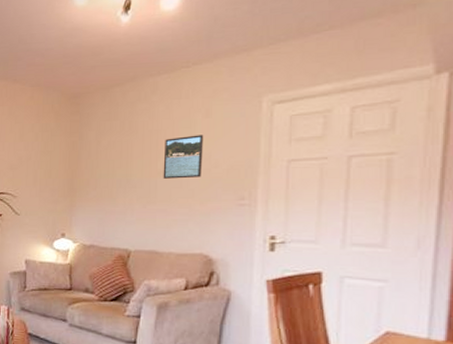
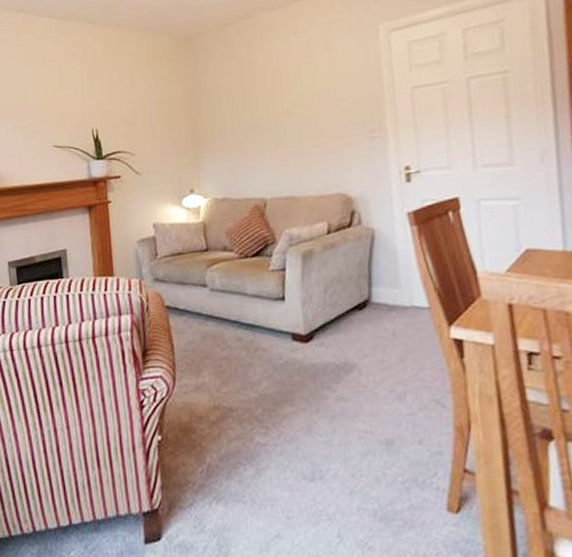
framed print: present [163,135,204,179] -> none [287,69,329,119]

